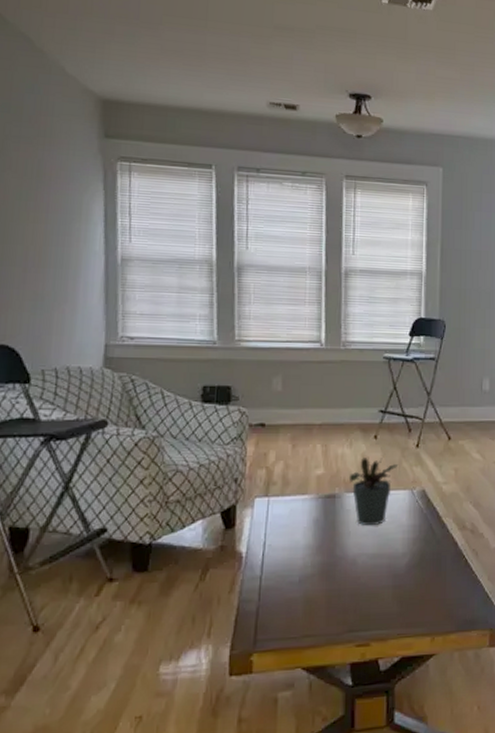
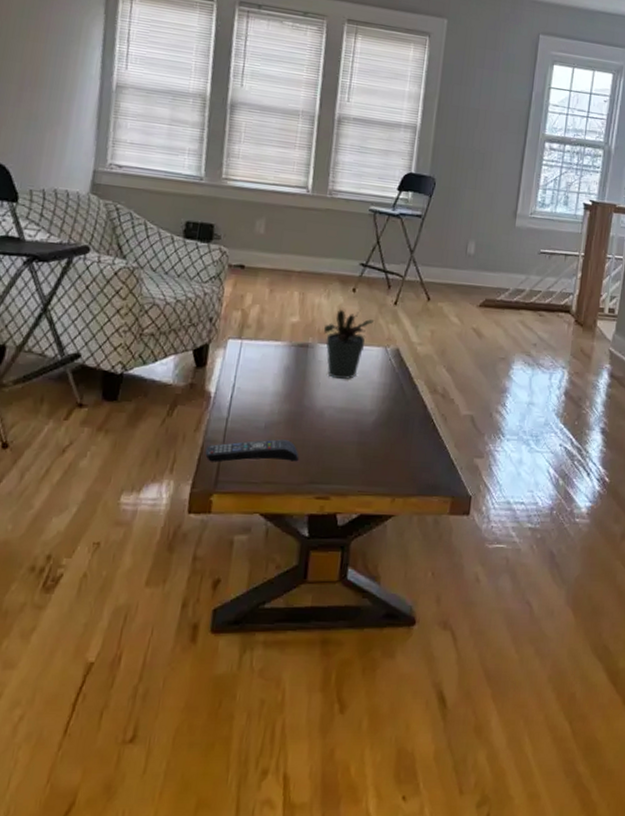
remote control: none [242,591,336,622] -> present [205,439,299,463]

